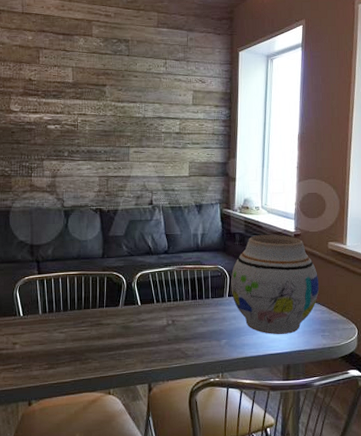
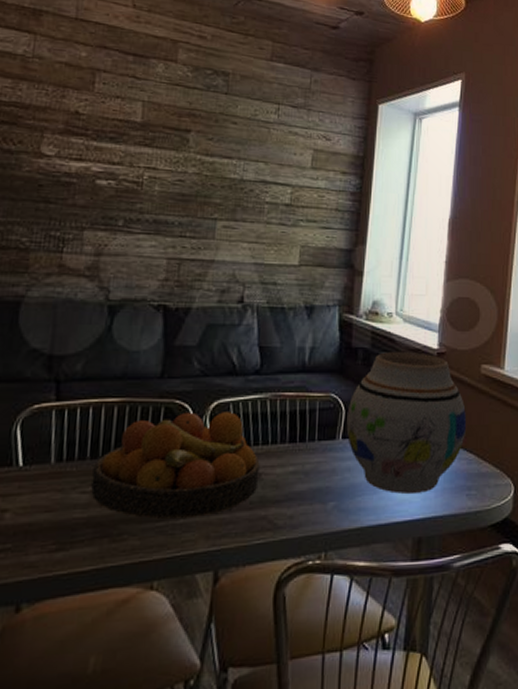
fruit bowl: none [66,279,173,350] -> present [91,412,260,520]

